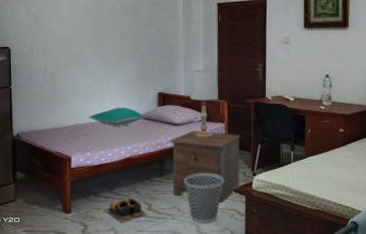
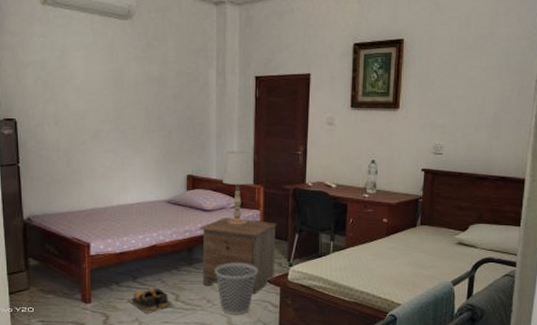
pillow: present [89,108,145,126] -> none [109,191,172,211]

